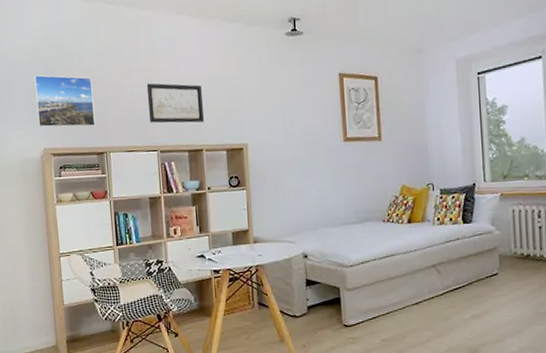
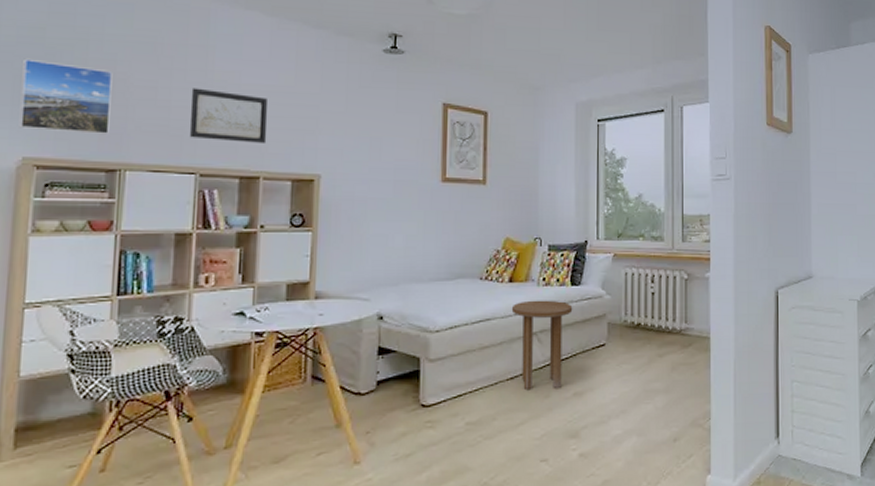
side table: none [411,237,466,314] -> present [511,300,573,391]

